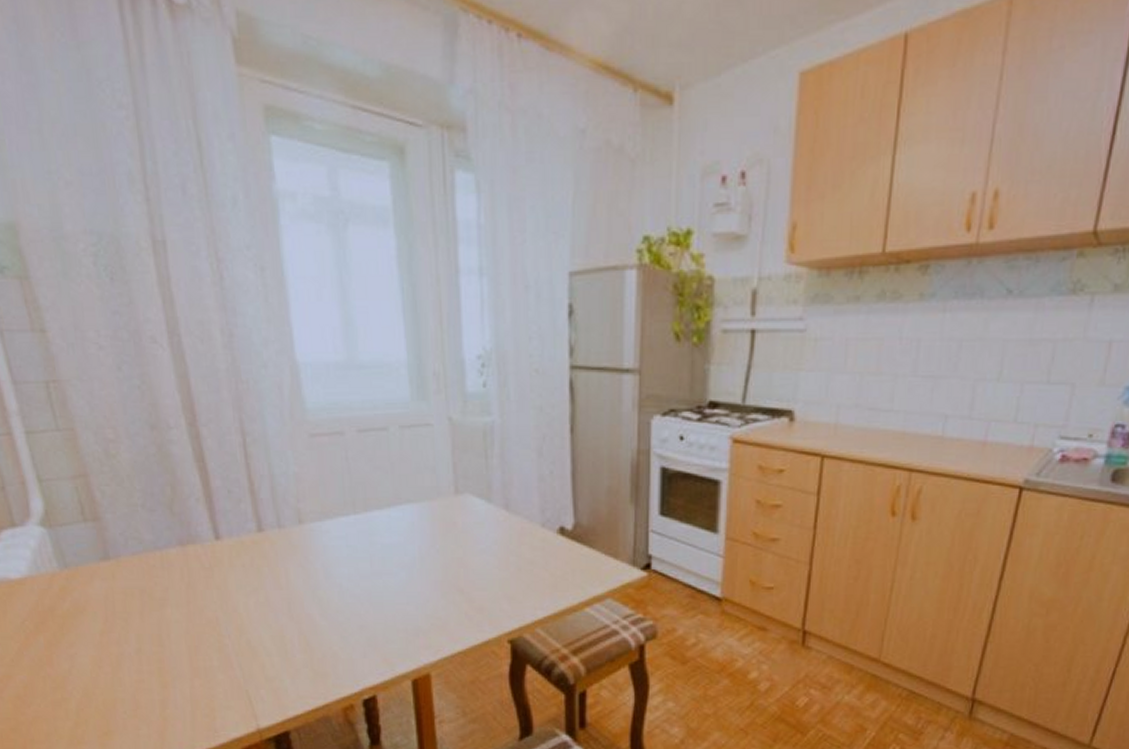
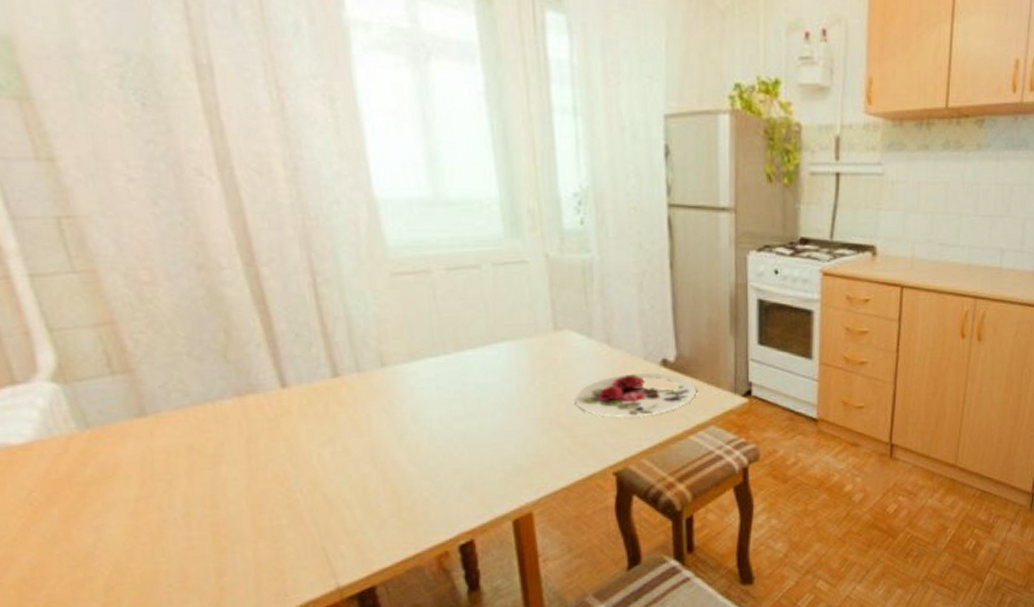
plate: none [473,541,594,585] -> present [575,373,697,418]

